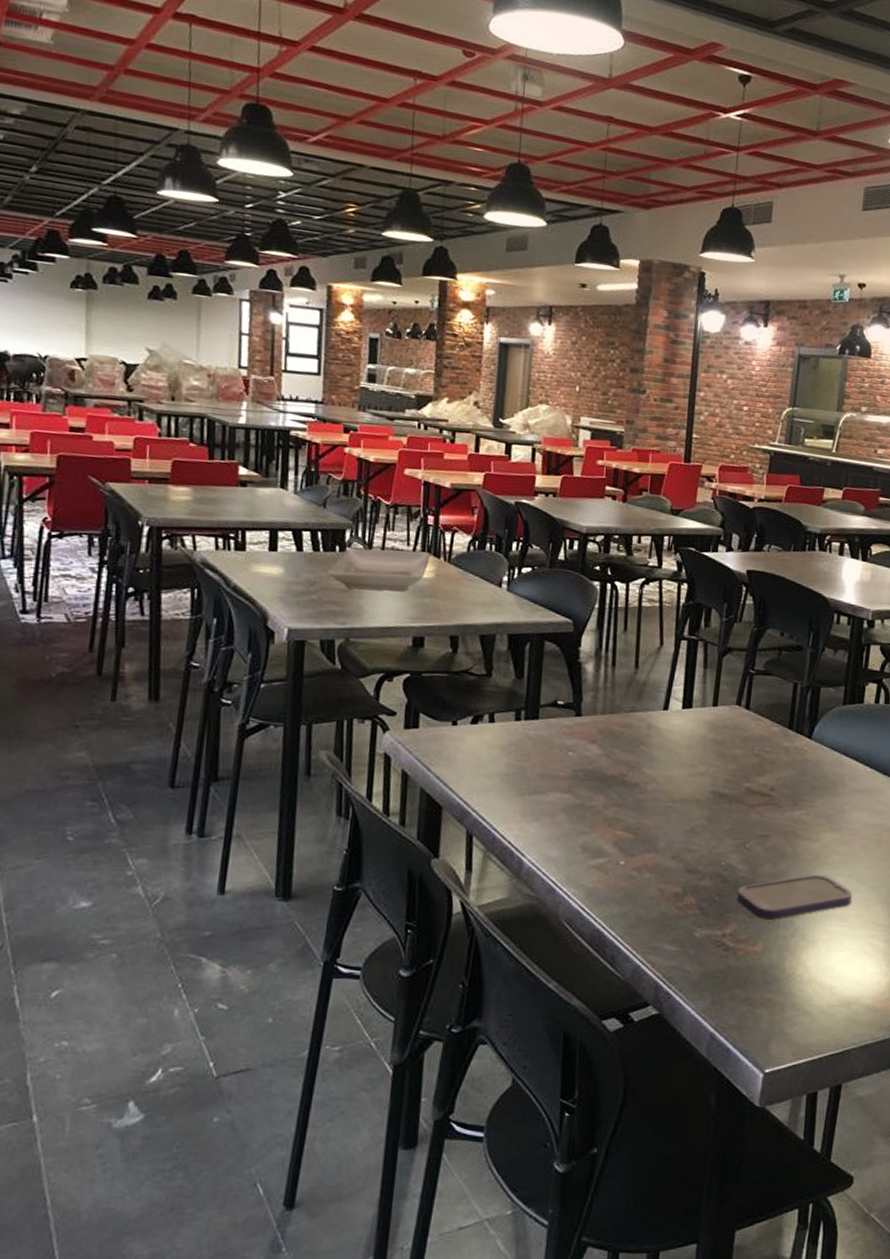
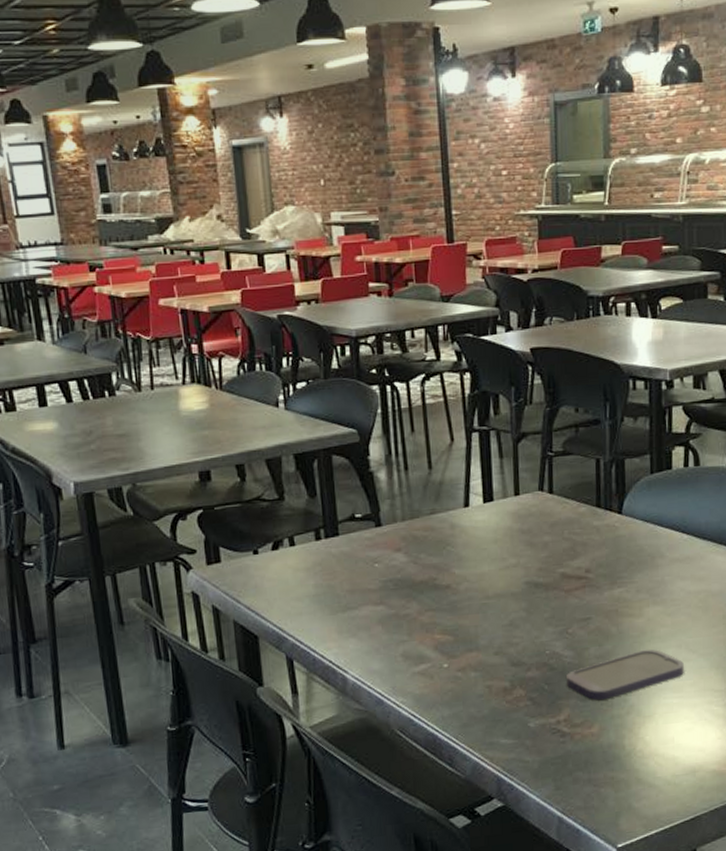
tray: present [328,548,431,591] -> none [102,383,202,433]

